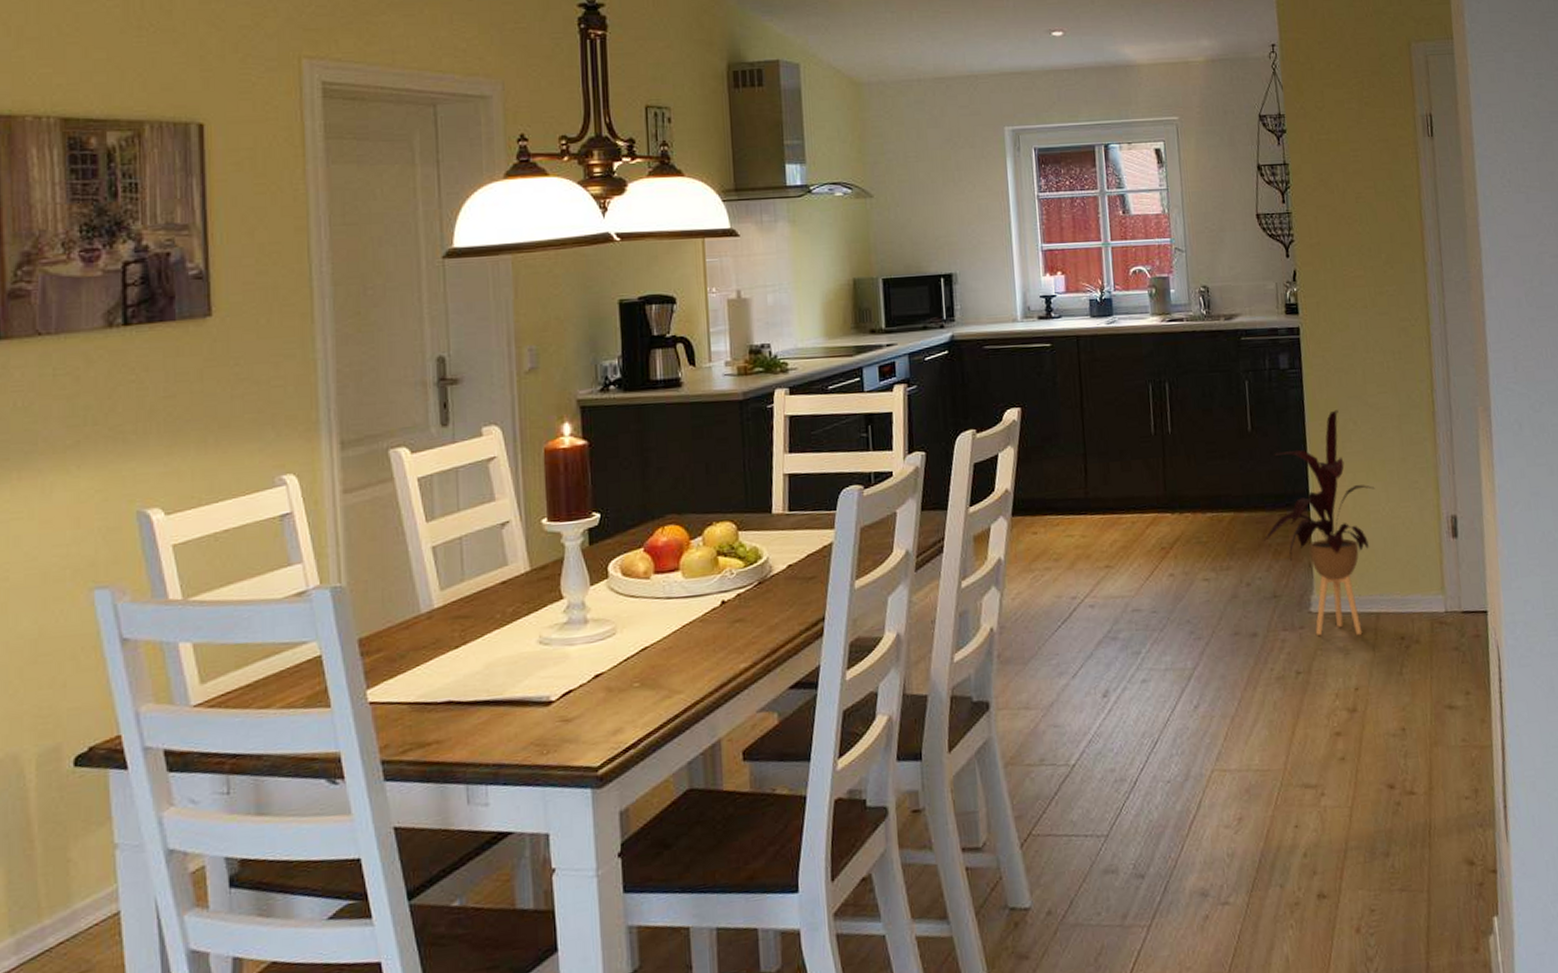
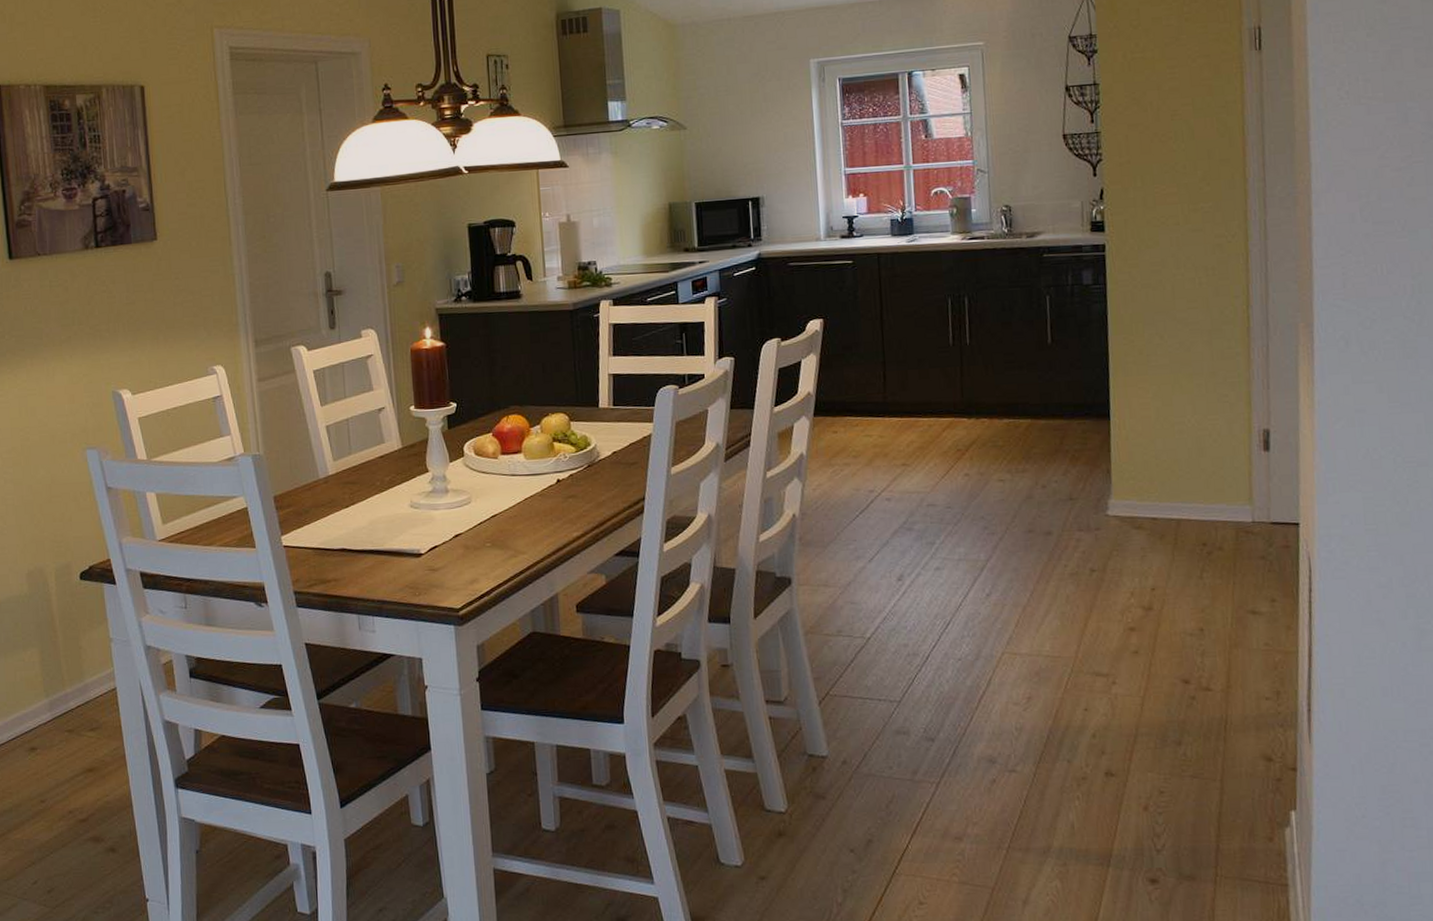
house plant: present [1263,410,1375,635] -> none [1060,324,1181,539]

